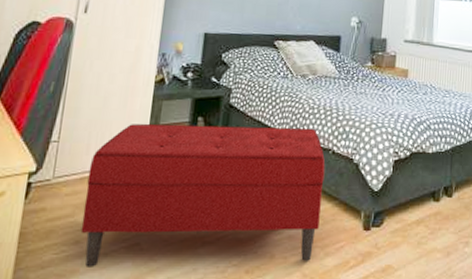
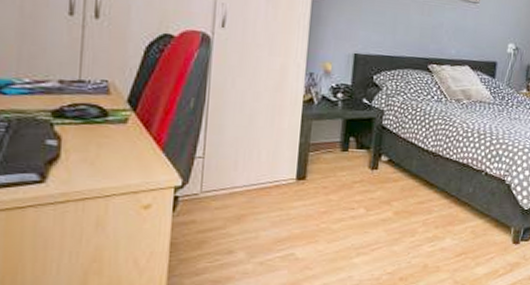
bench: present [80,123,325,267] -> none [234,142,478,274]

